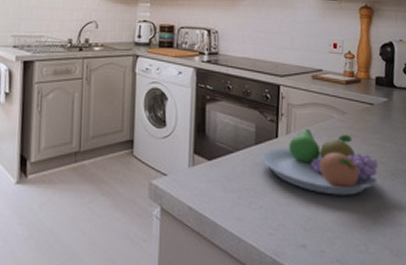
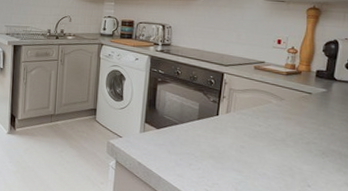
fruit bowl: present [260,129,379,195] -> none [202,110,311,167]

